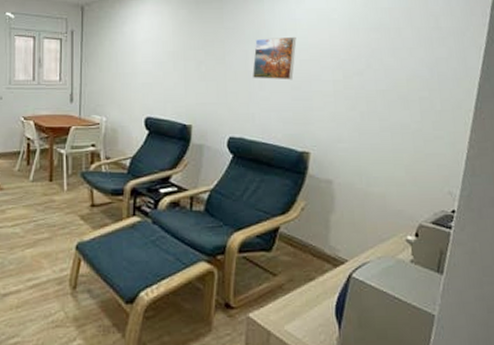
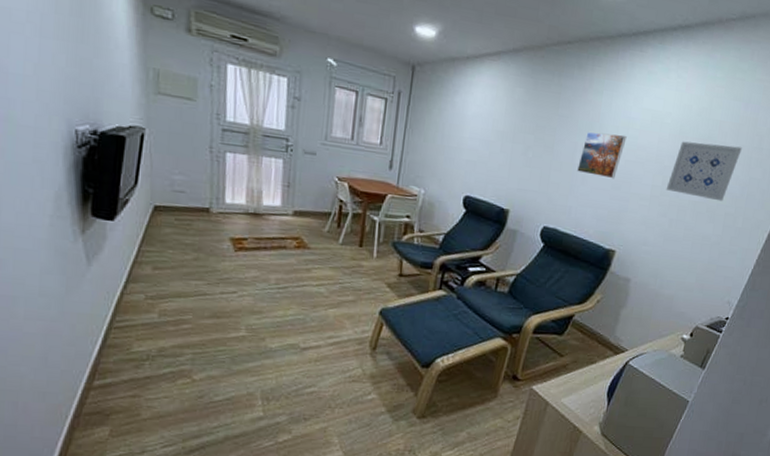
wall art: none [348,29,419,86] -> present [666,141,742,202]

